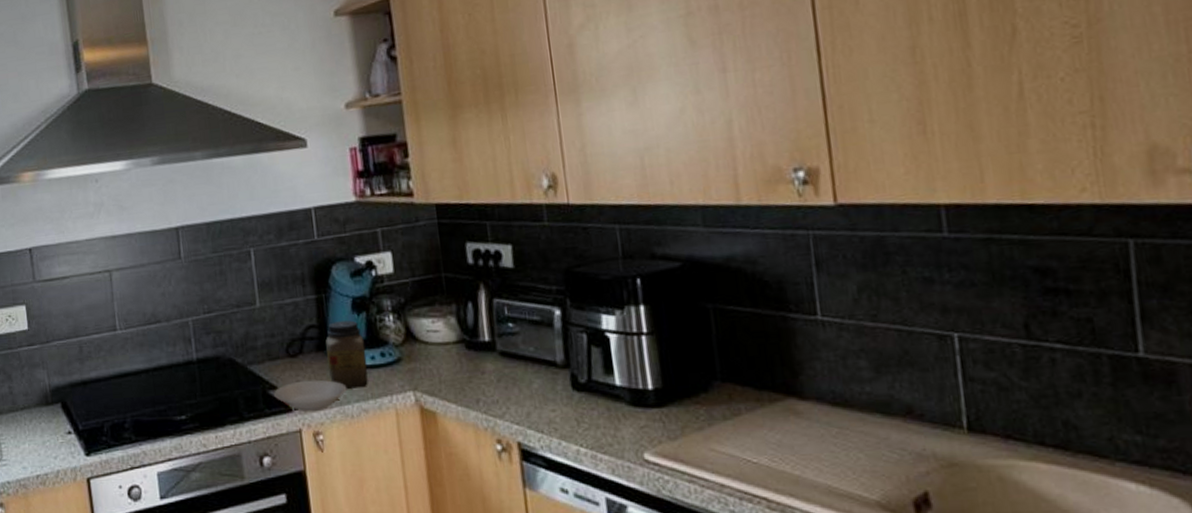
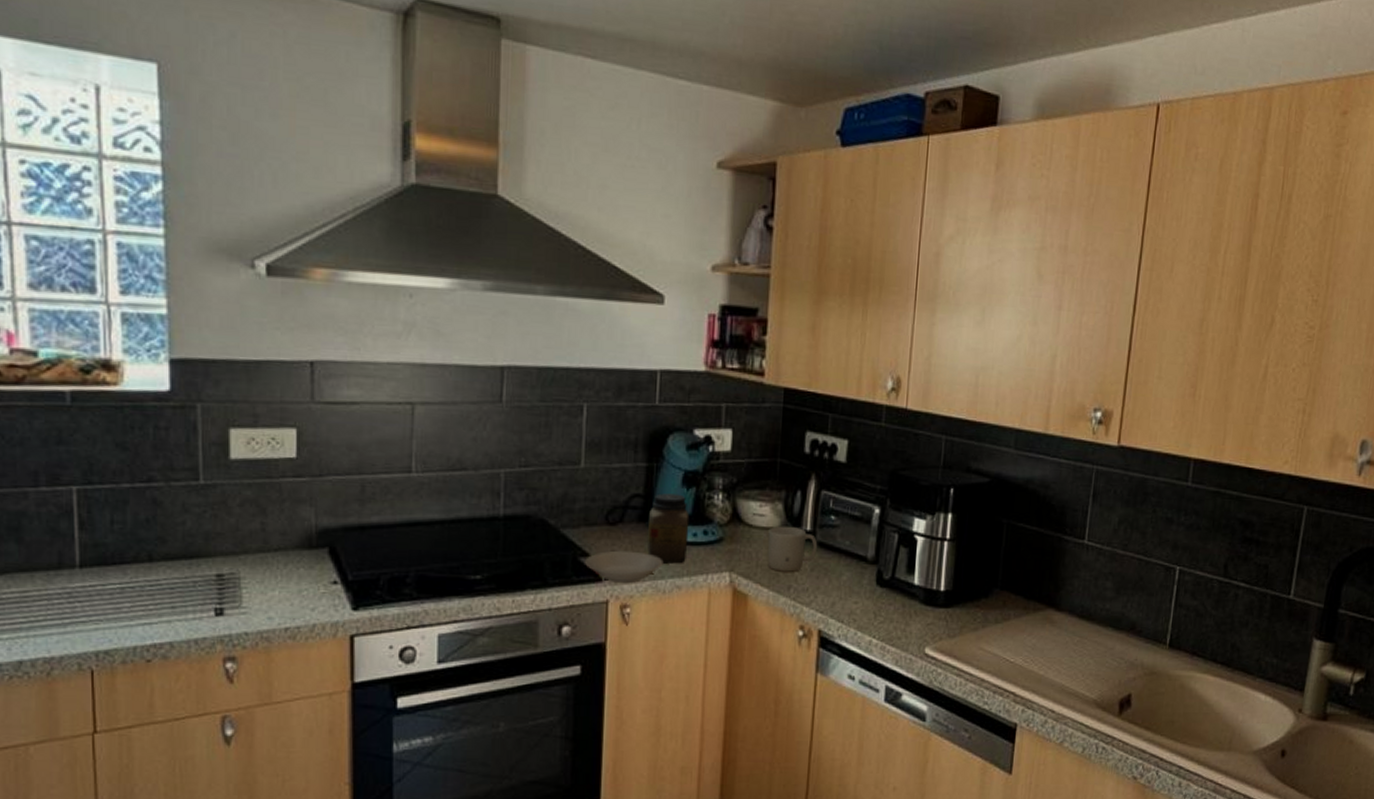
mug: none [445,338,501,386] -> present [767,526,818,572]

